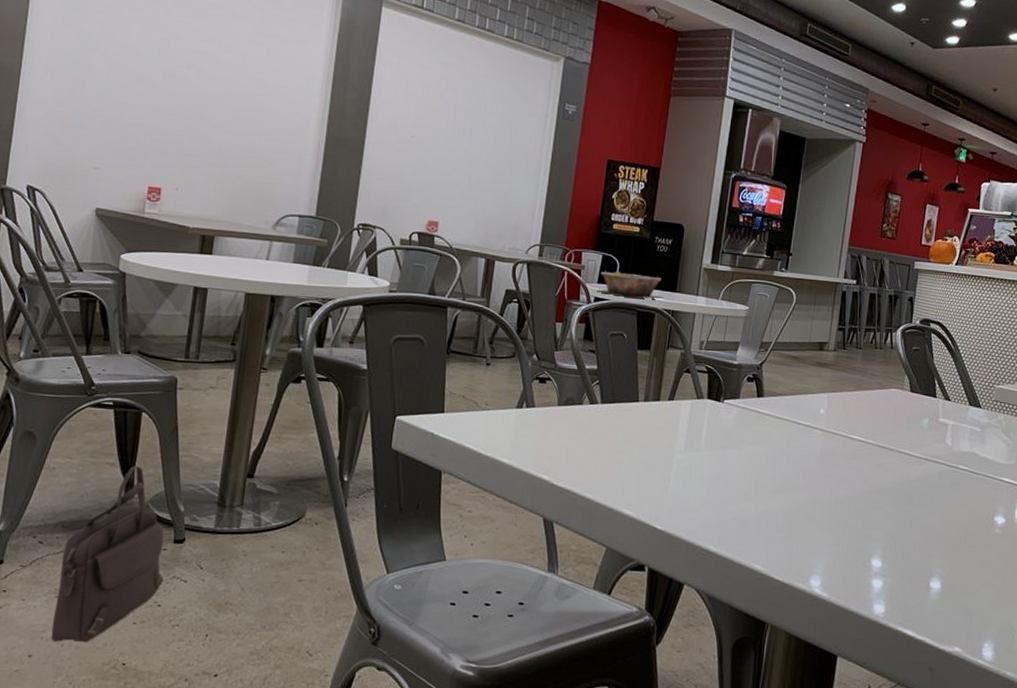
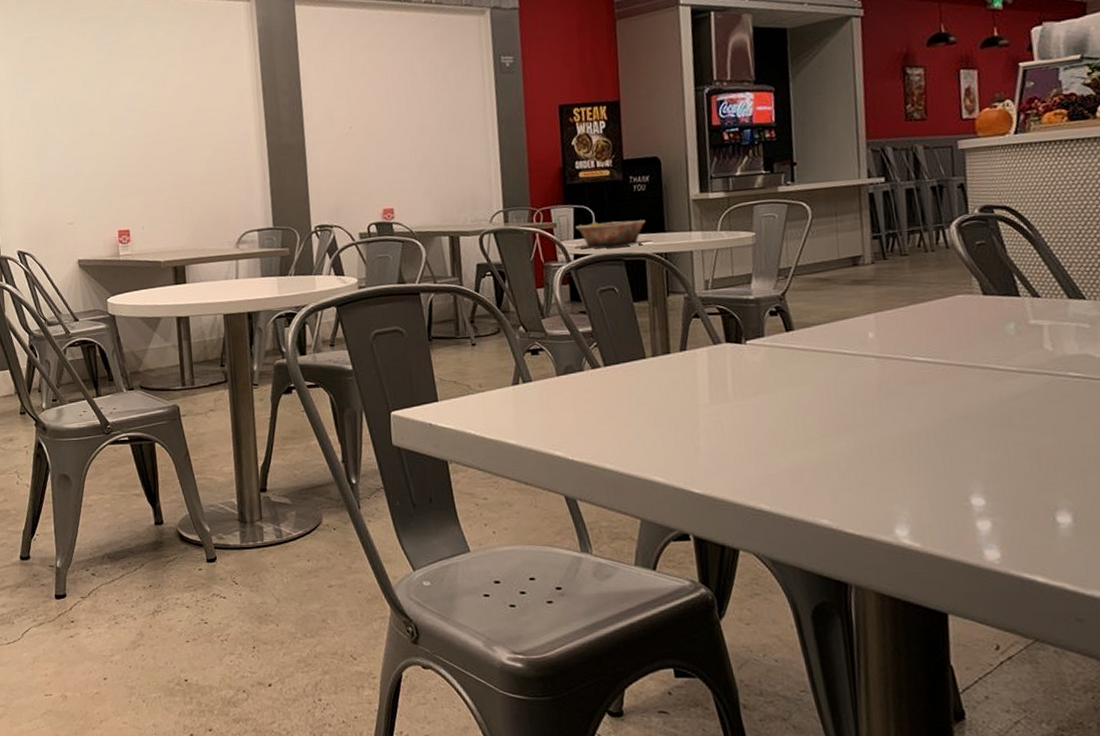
handbag: present [51,465,164,643] -> none [113,493,205,665]

